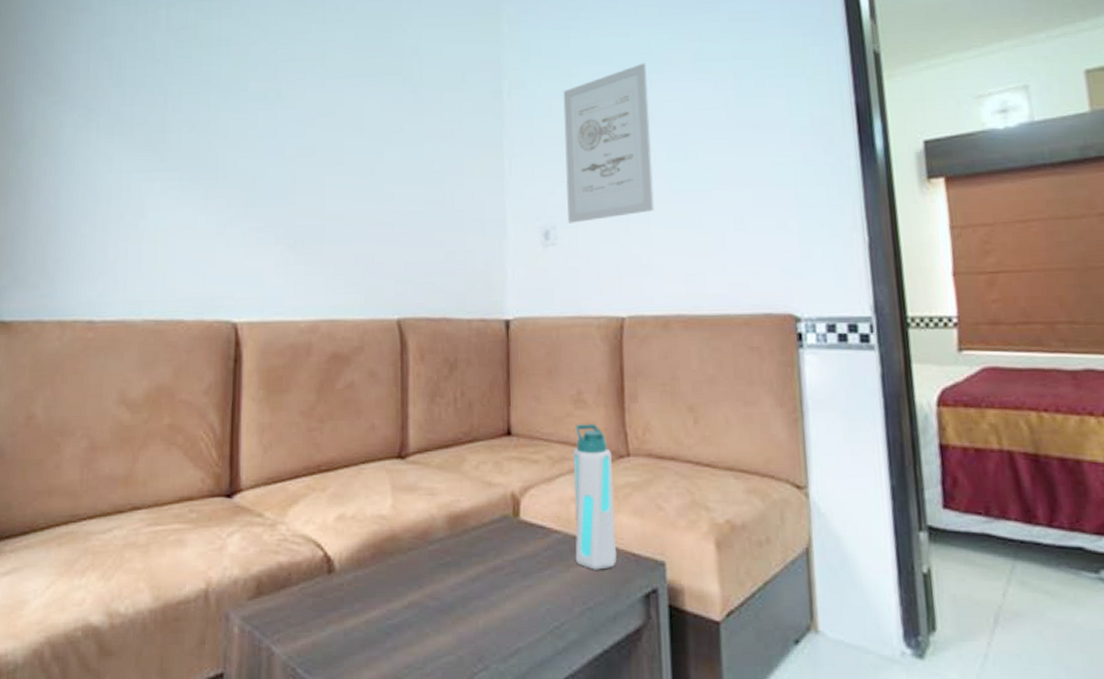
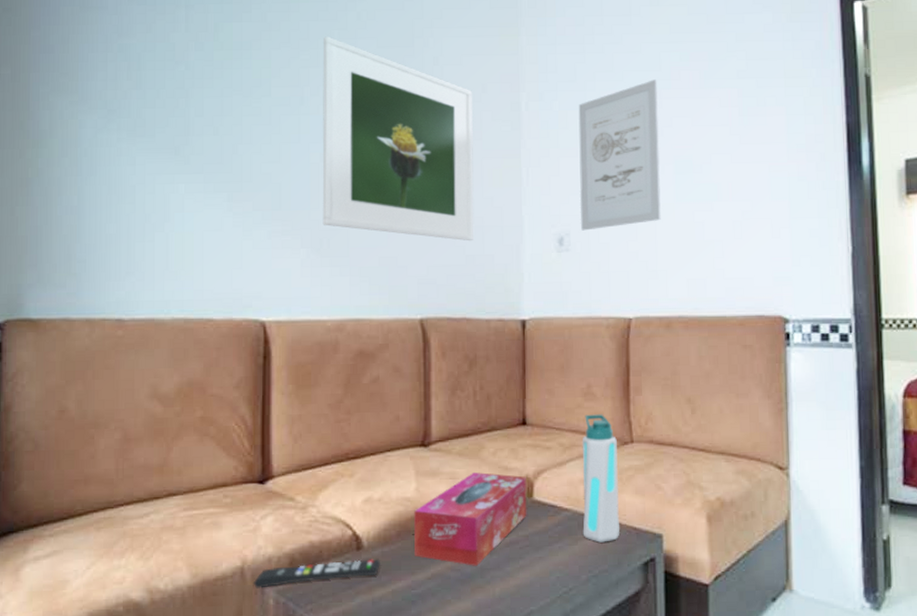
remote control: none [217,584,353,614] -> present [253,559,380,589]
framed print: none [297,30,454,236] -> present [322,36,474,242]
tissue box: none [390,488,513,594] -> present [414,472,527,566]

